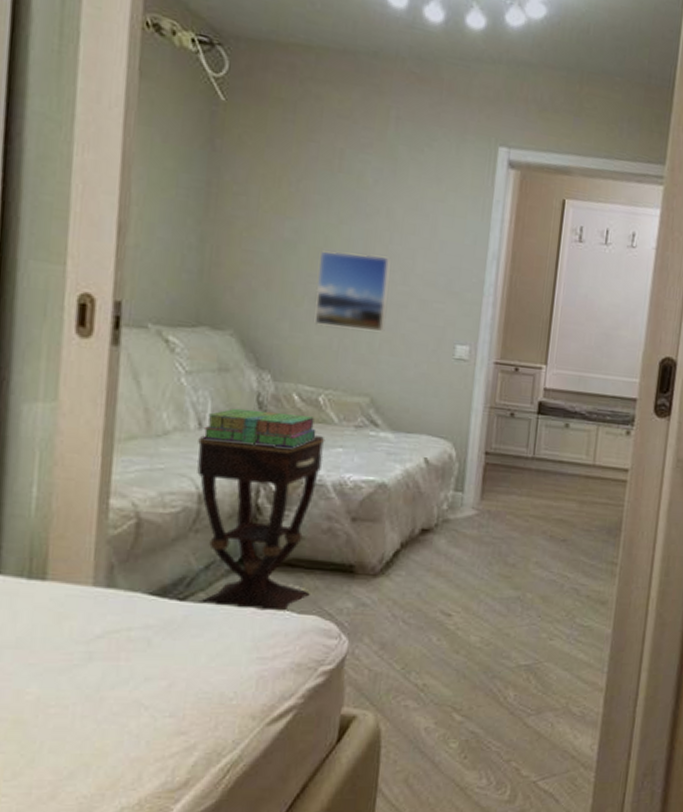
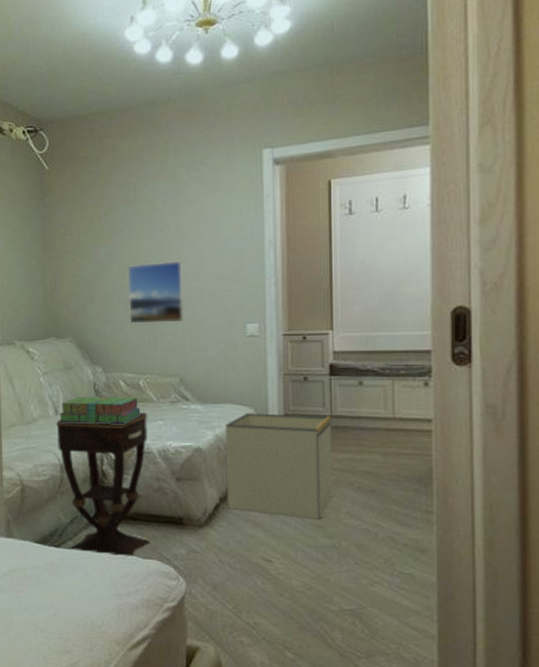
storage bin: none [408,447,533,569] -> present [225,413,333,519]

